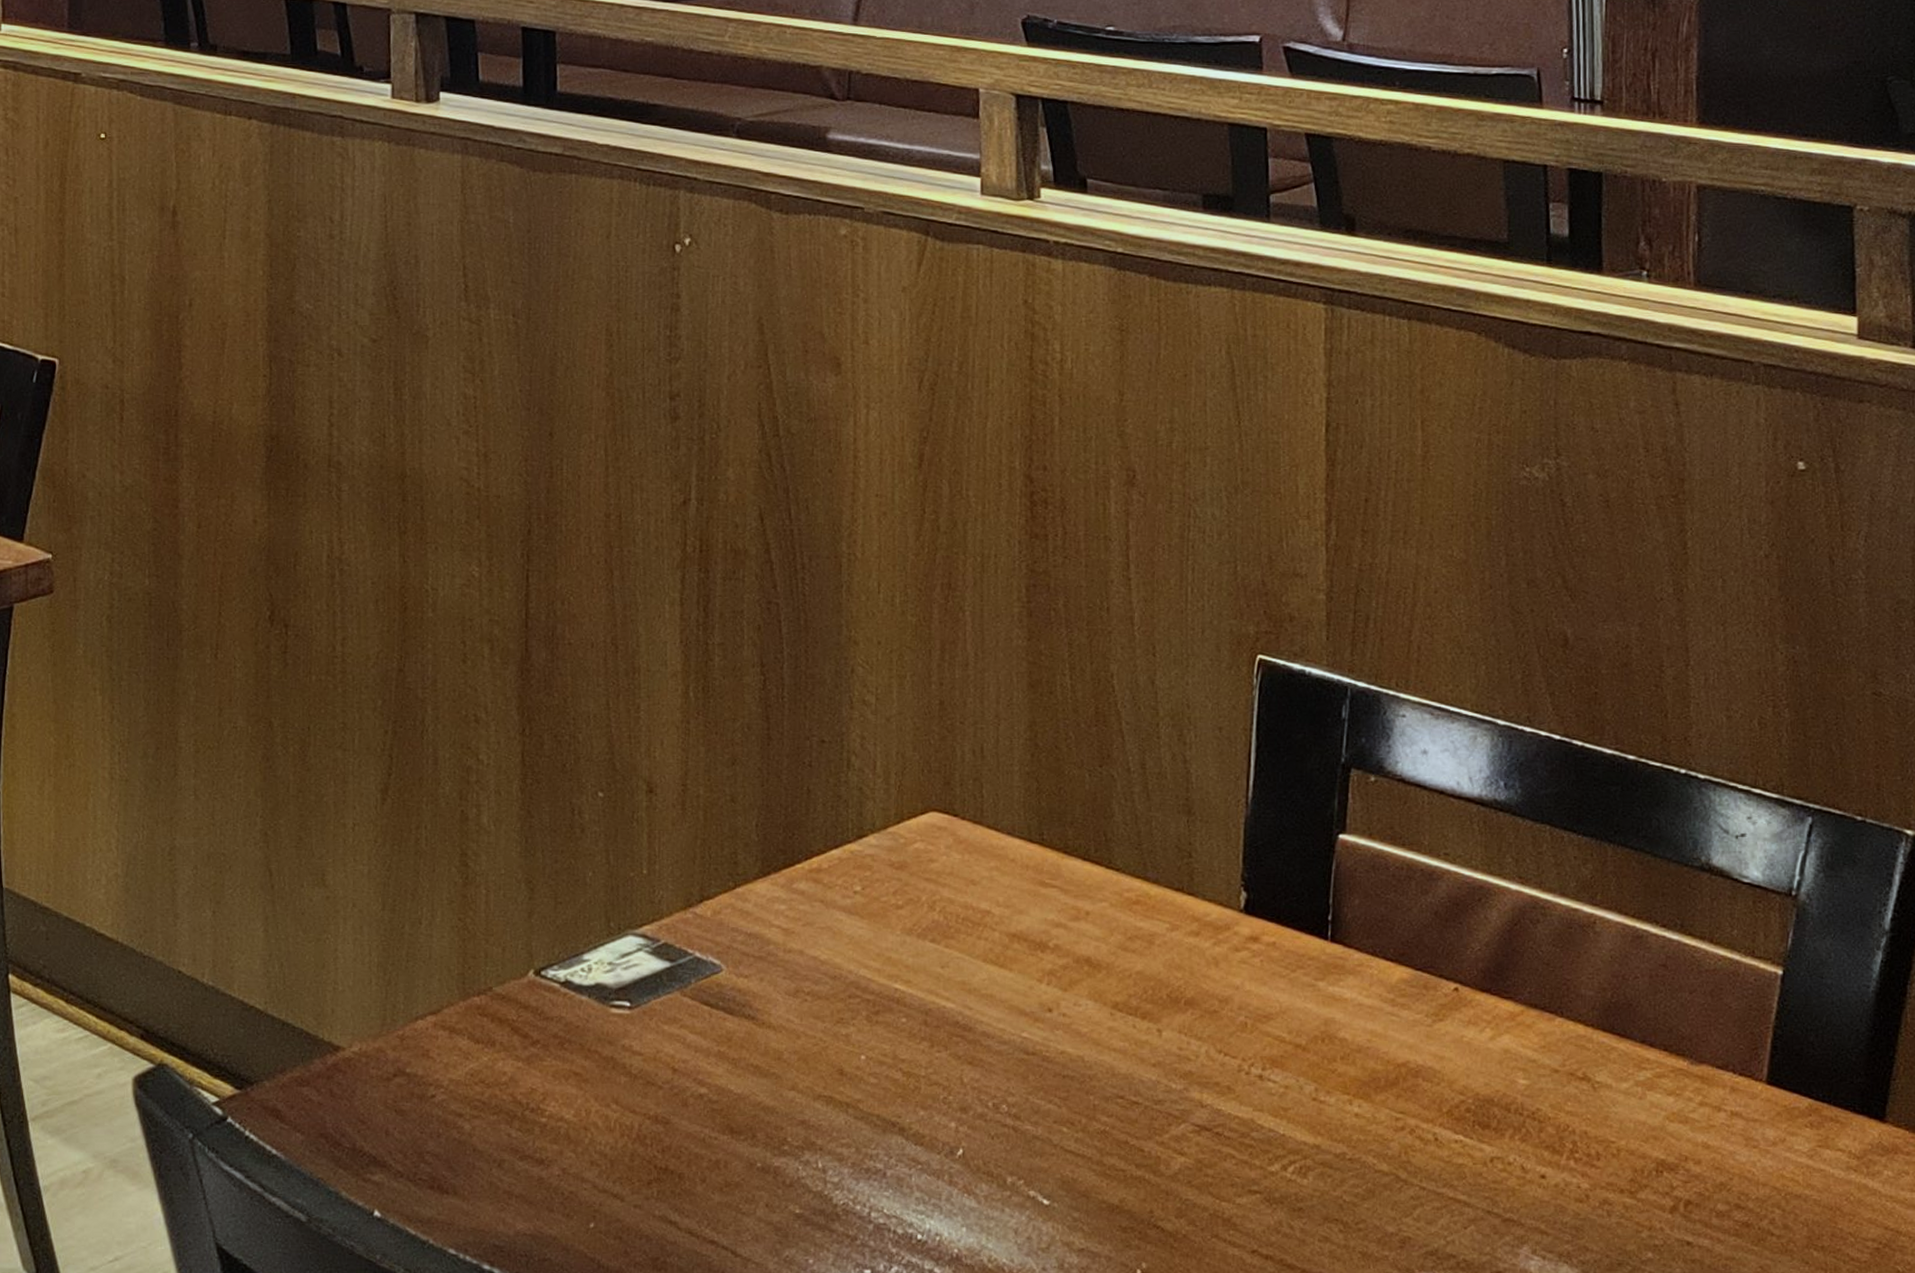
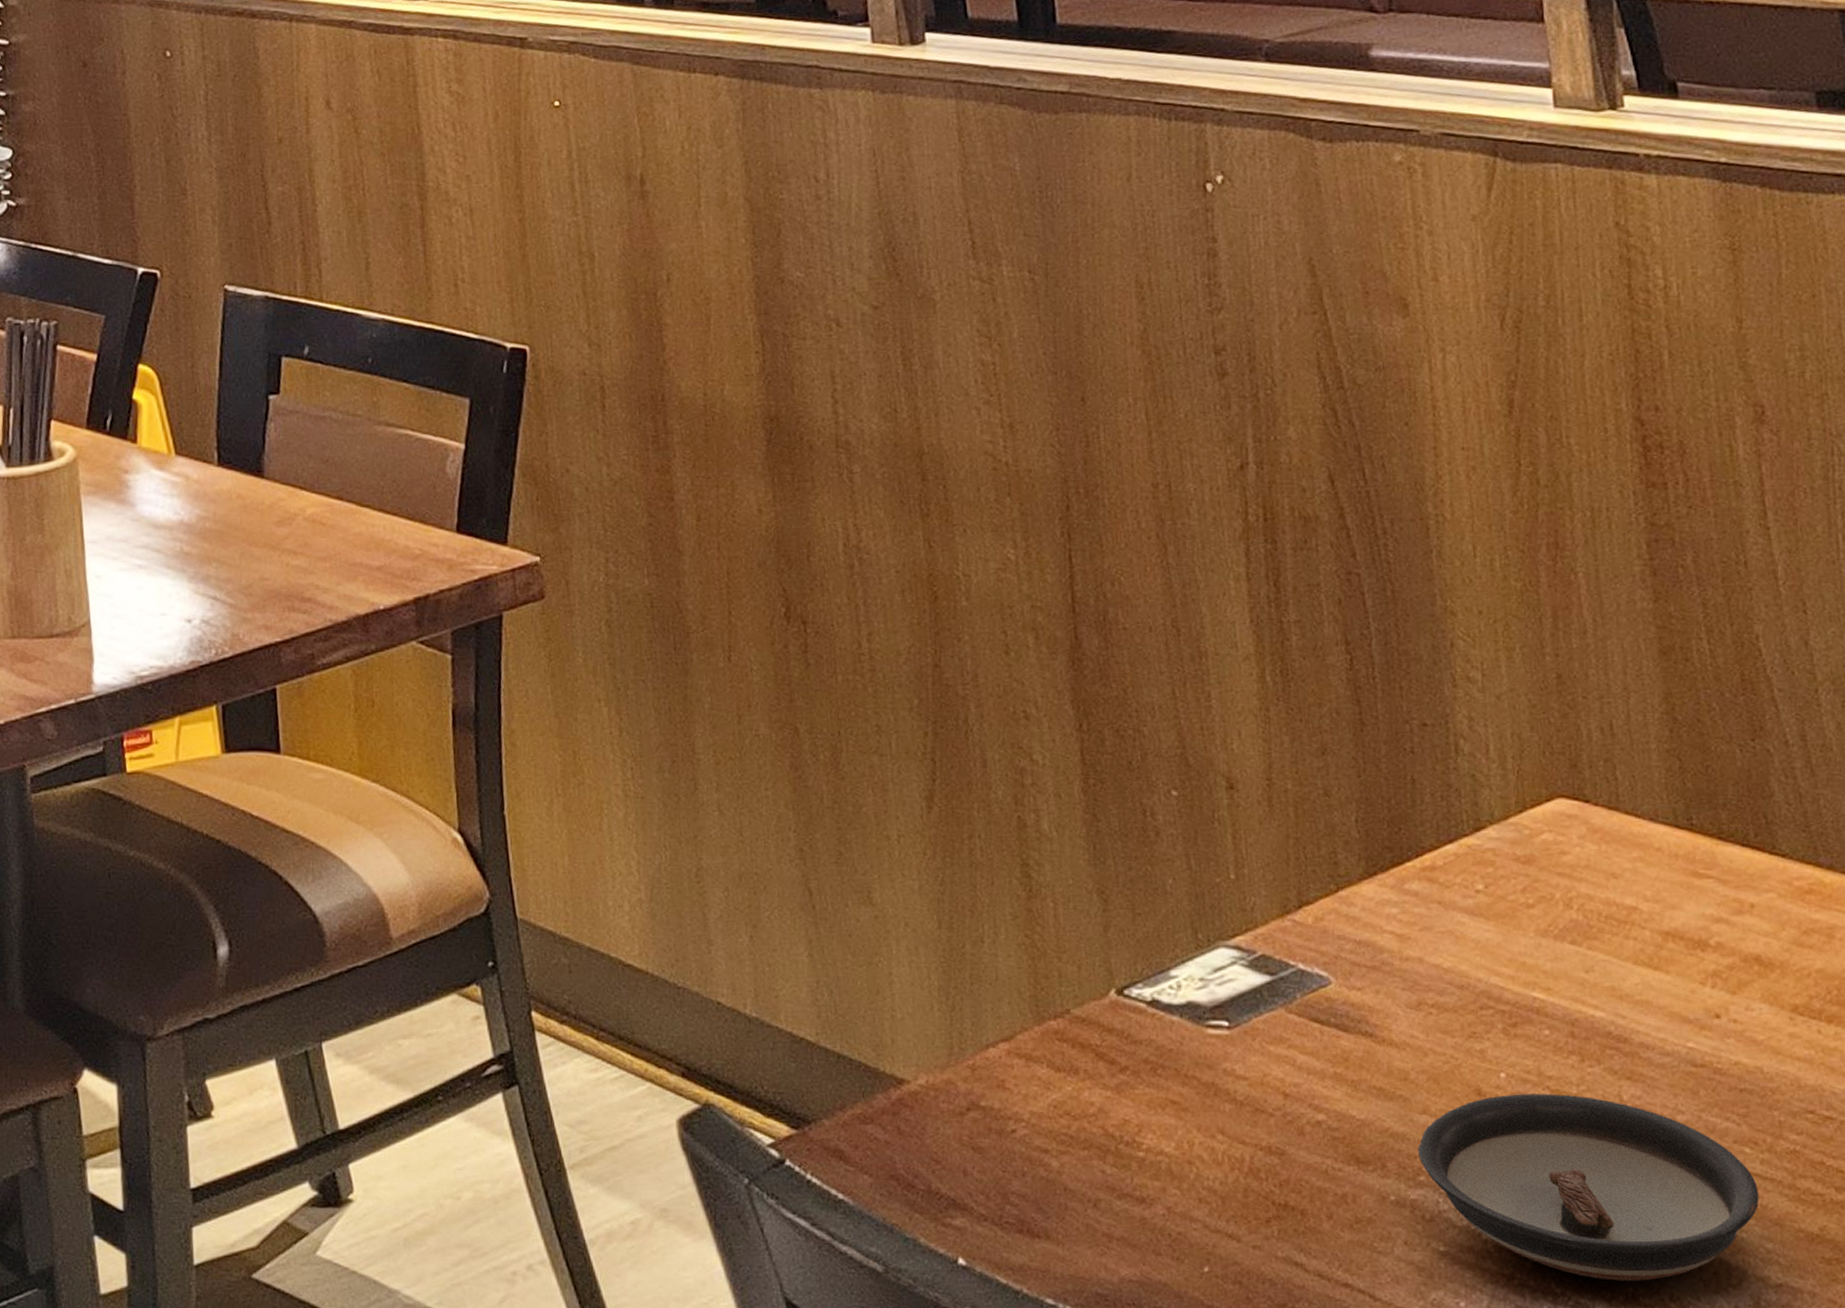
saucer: none [785,1074,1071,1244] -> present [1418,1094,1759,1281]

